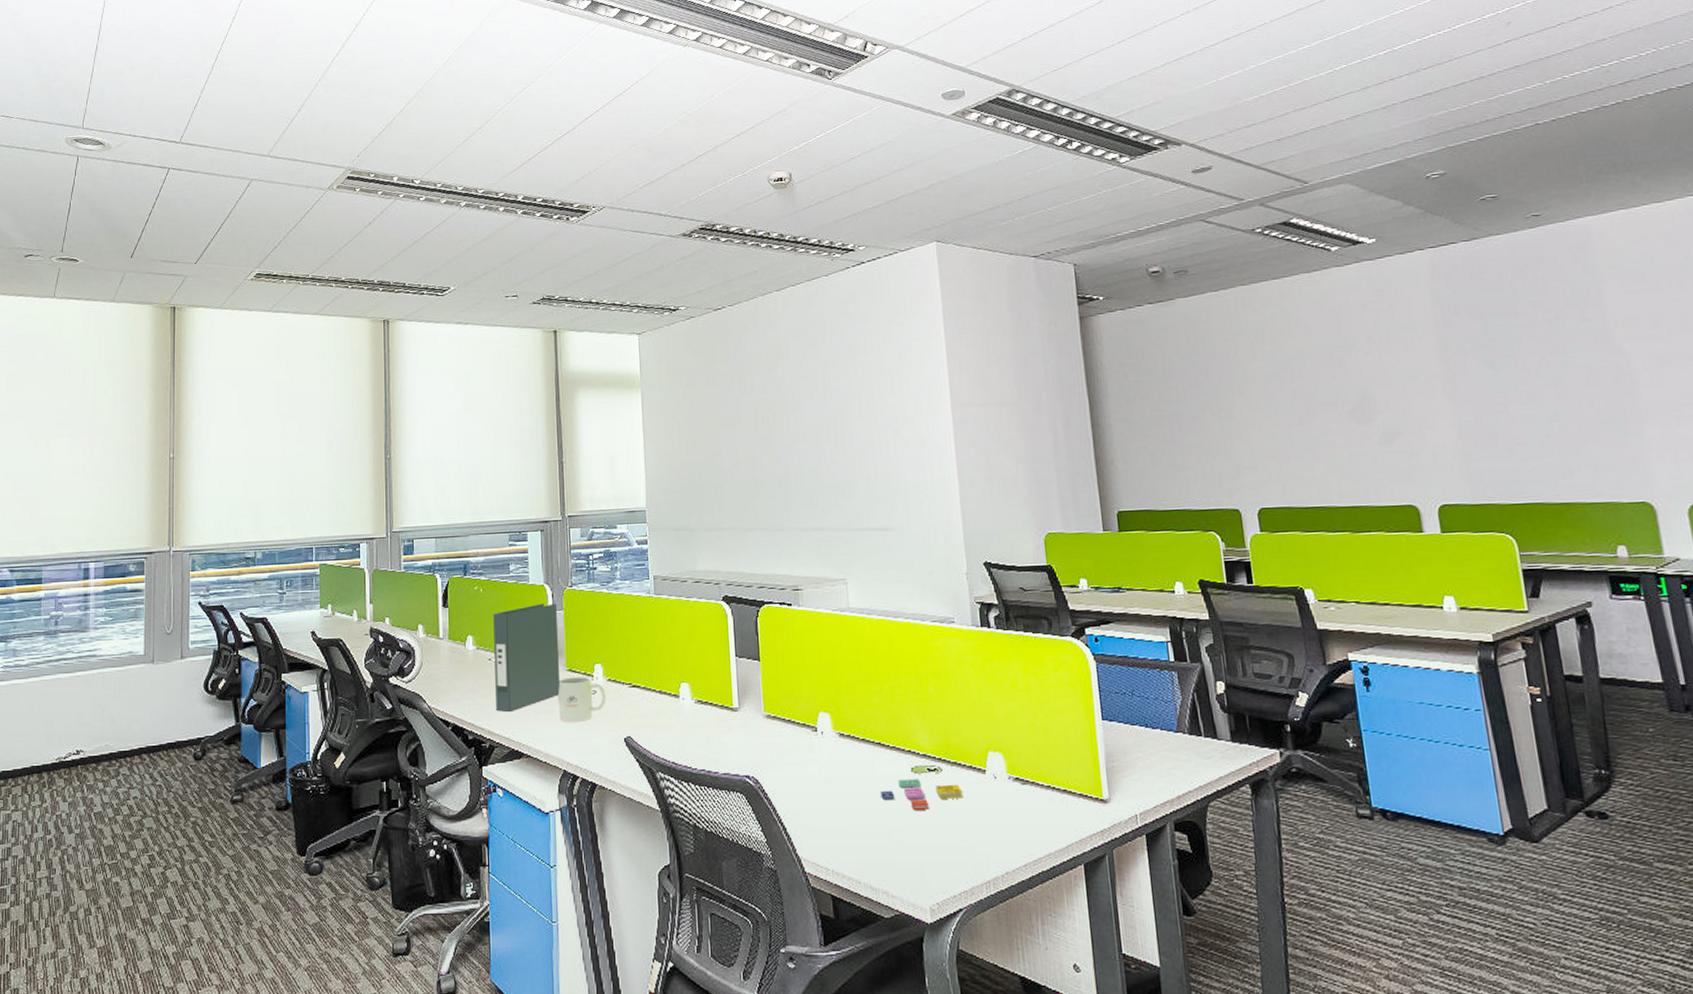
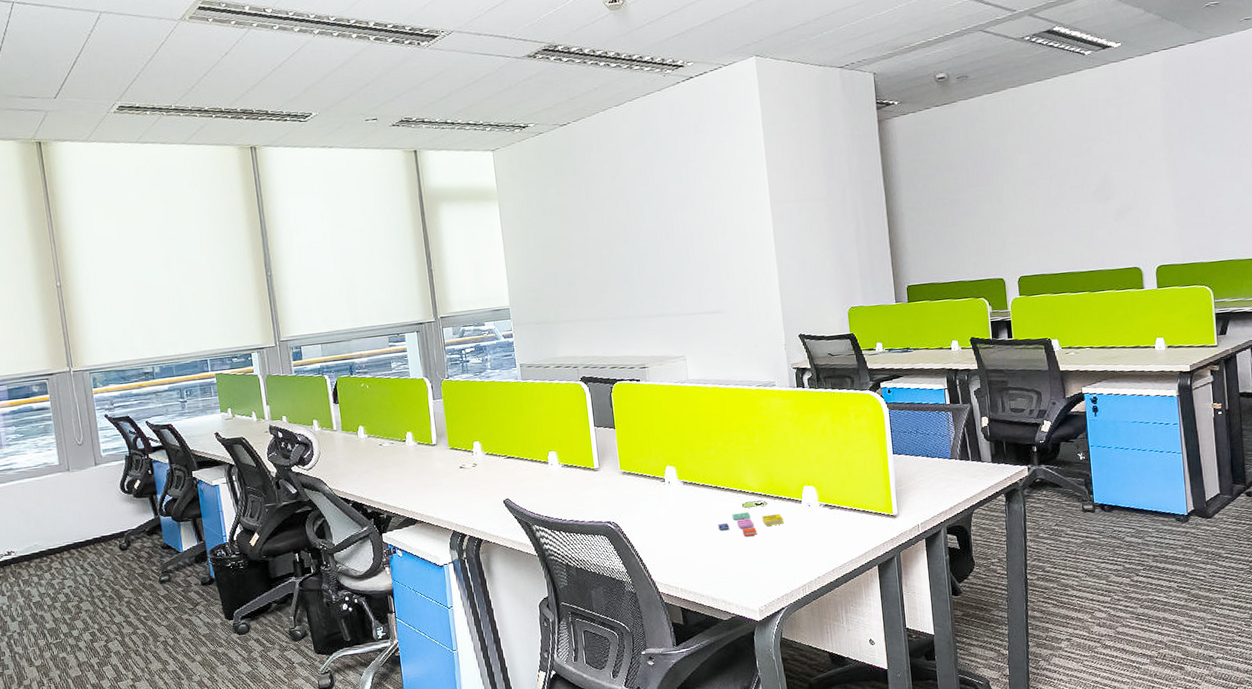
binder: present [493,603,561,713] -> none [380,393,445,488]
mug: present [557,677,606,723] -> none [443,453,486,492]

